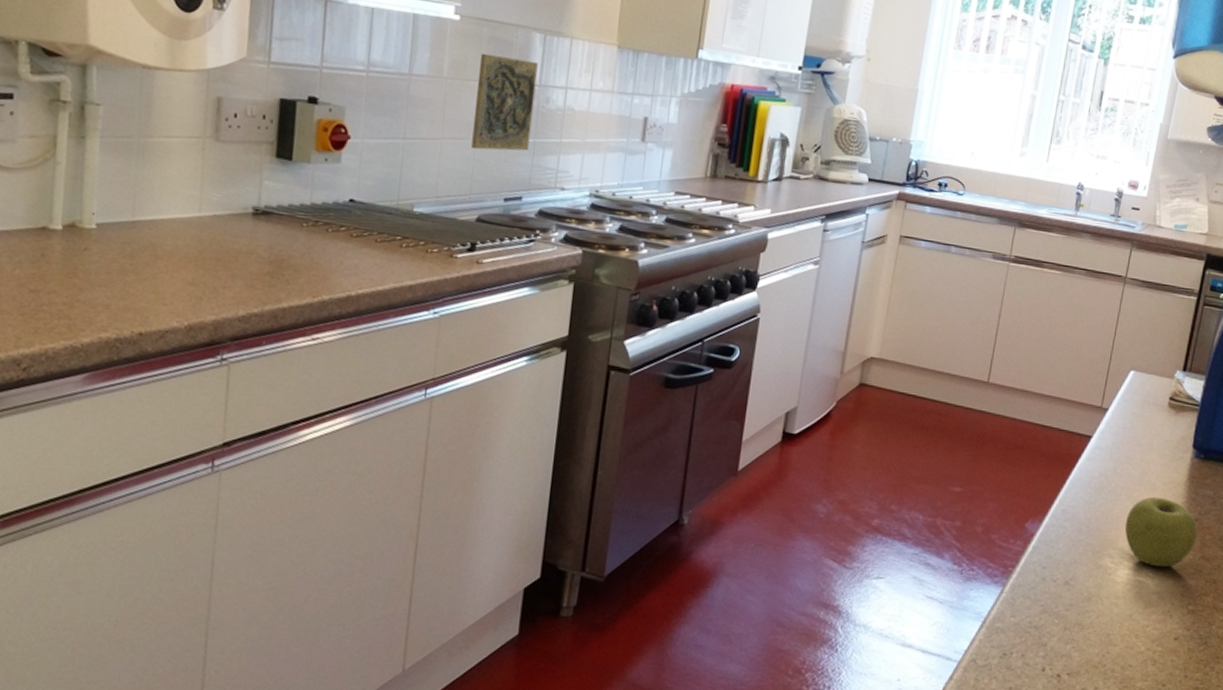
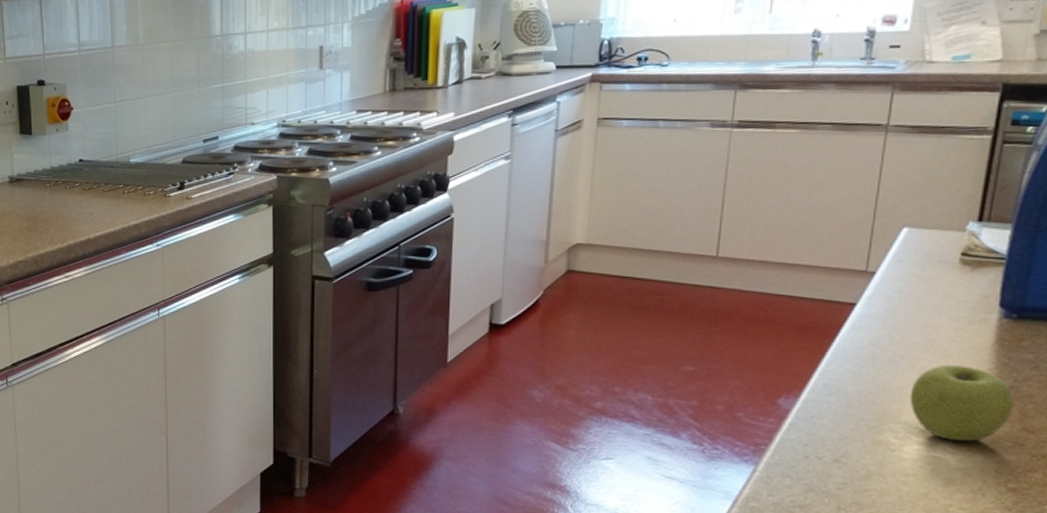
decorative tile: present [471,53,538,151] -> none [168,15,219,102]

